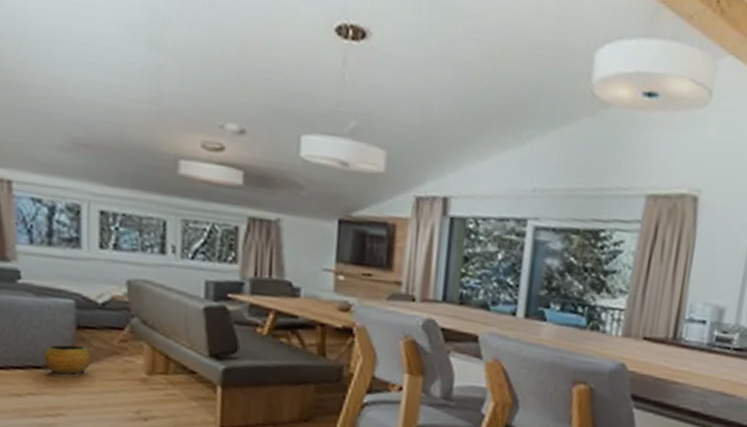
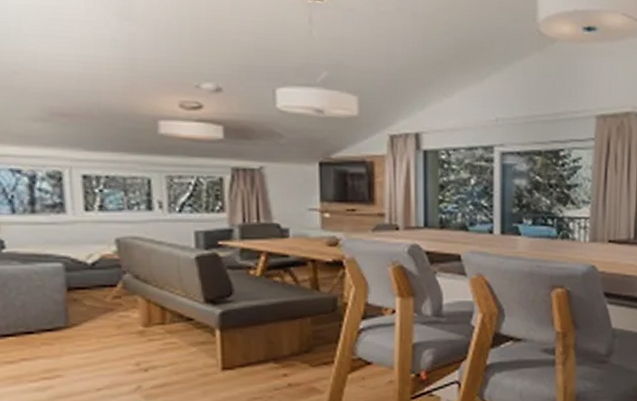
clay pot: present [43,344,92,376] -> none [34,306,86,338]

